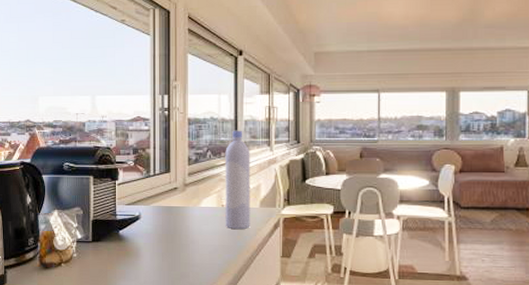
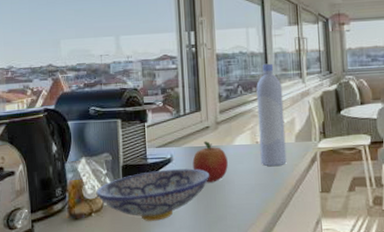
bowl: none [66,226,176,274] -> present [96,168,210,221]
fruit: none [159,201,193,241] -> present [192,141,228,183]

